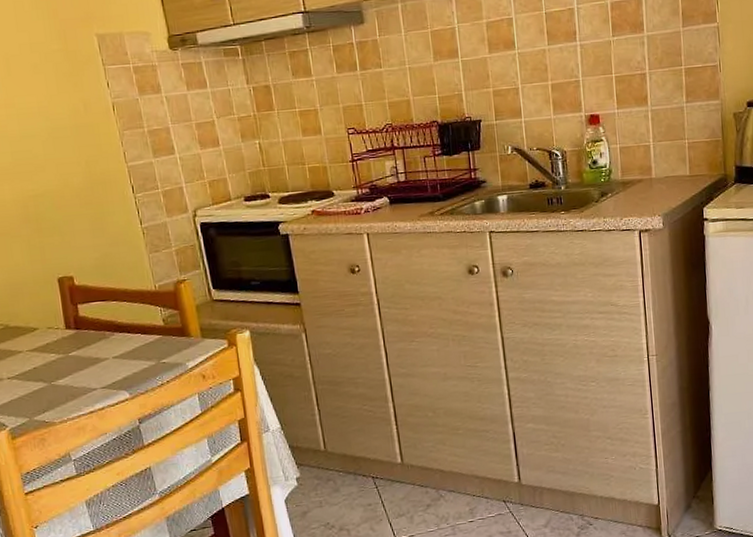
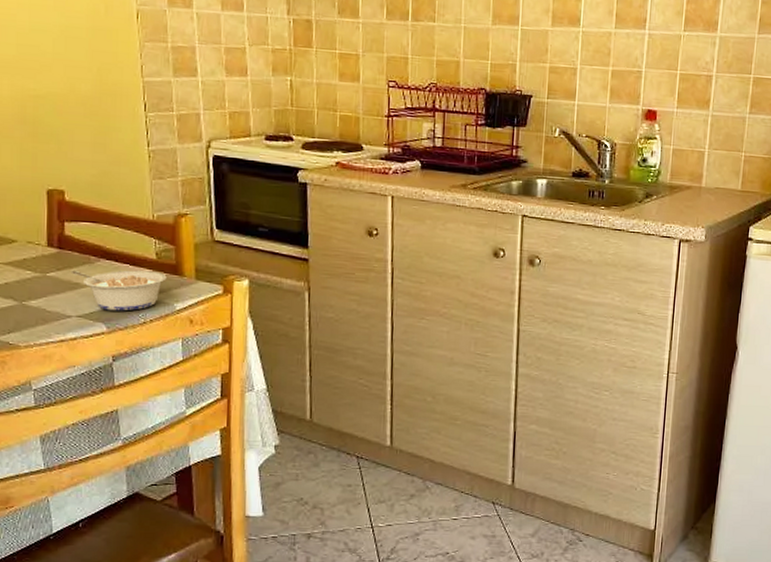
legume: none [90,336,176,379] -> present [71,270,167,311]

